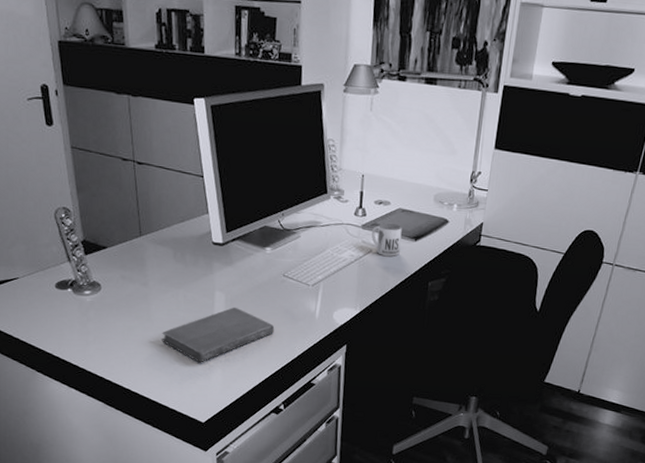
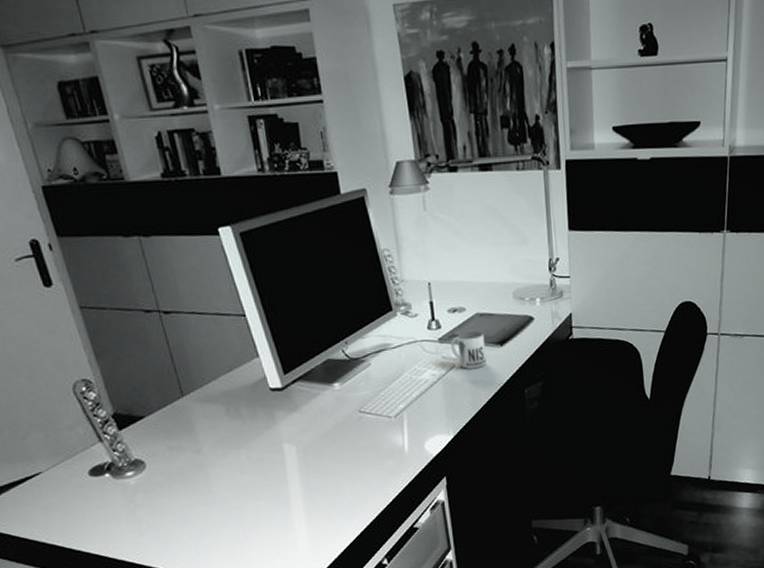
notebook: present [162,307,275,363] -> none [229,457,361,530]

